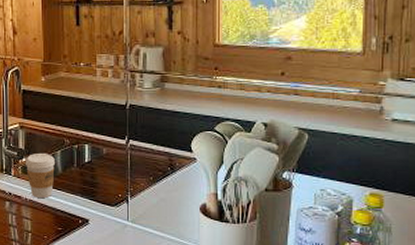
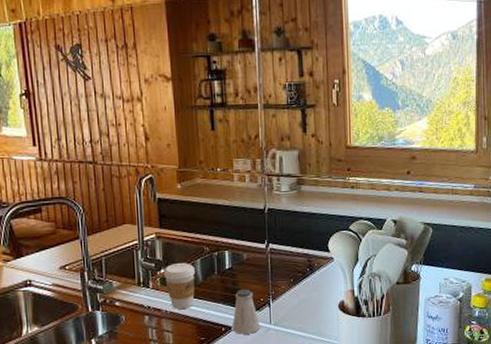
saltshaker: none [90,184,117,229] -> present [232,289,260,334]

